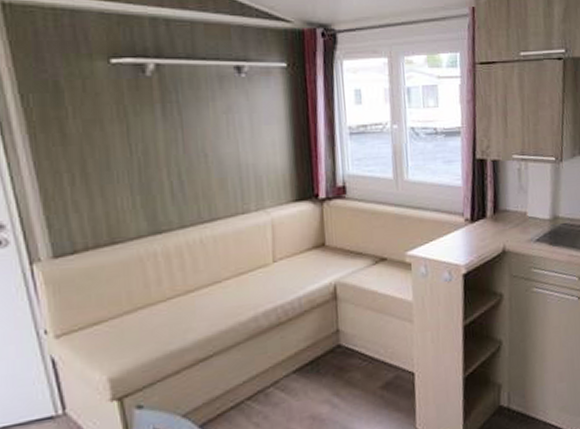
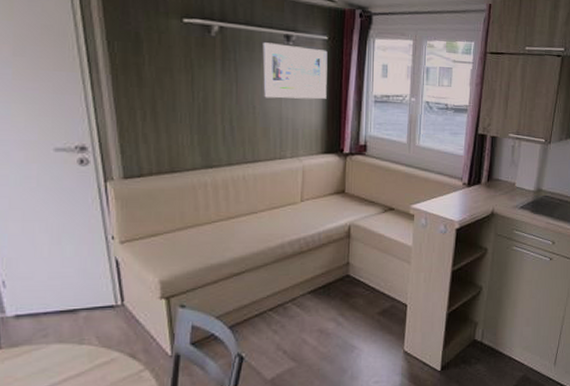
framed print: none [209,77,292,143] -> present [262,42,328,100]

